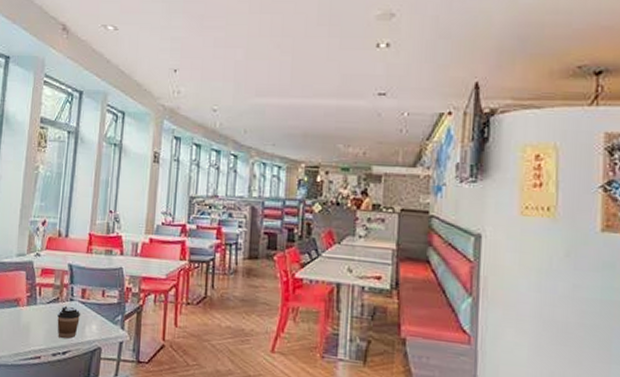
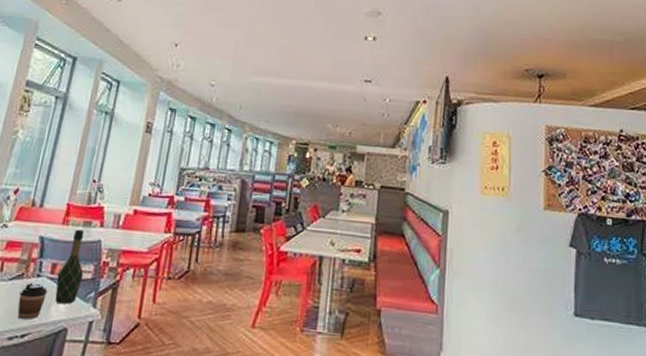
wine bottle: none [87,257,110,326] -> present [54,229,84,304]

